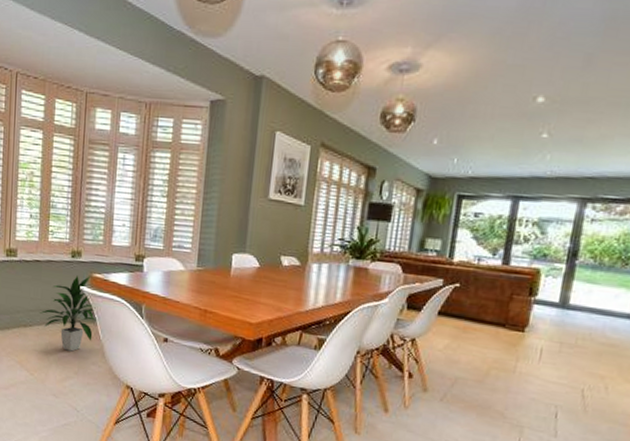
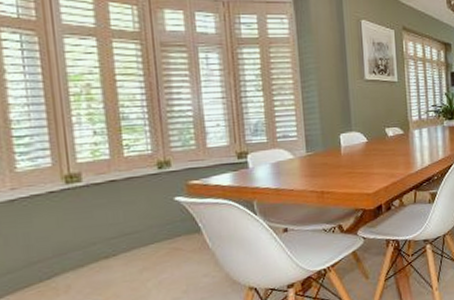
indoor plant: present [39,276,96,352] -> none [123,184,201,271]

